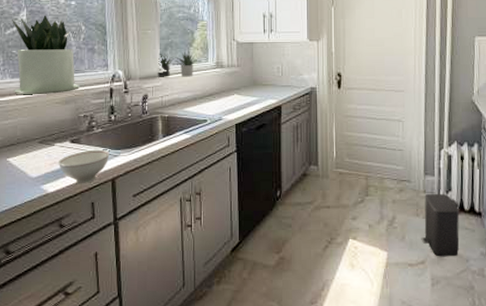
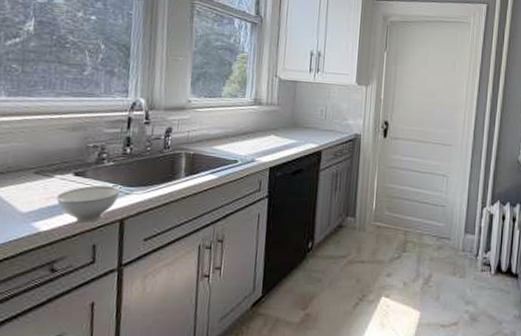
planter: present [12,15,81,95] -> none [8,27,93,119]
succulent plant: present [157,51,199,77] -> none [185,83,236,112]
pedal bin: present [421,193,460,256] -> none [456,252,497,318]

